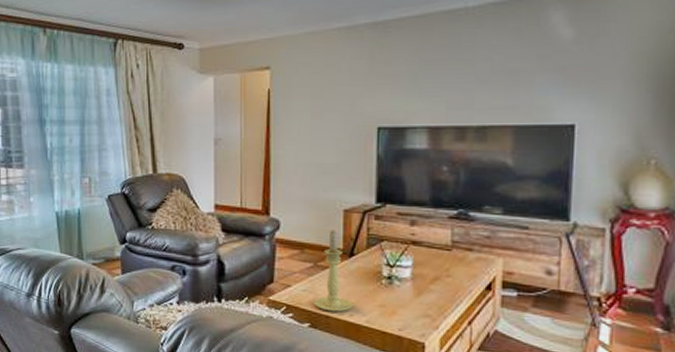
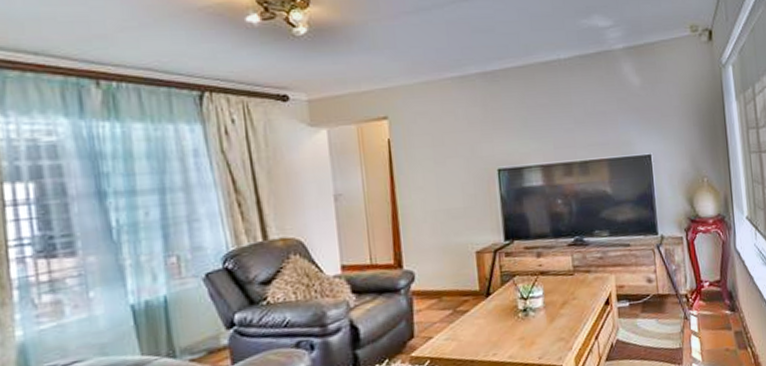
candle holder: present [313,230,353,312] -> none [457,272,495,356]

